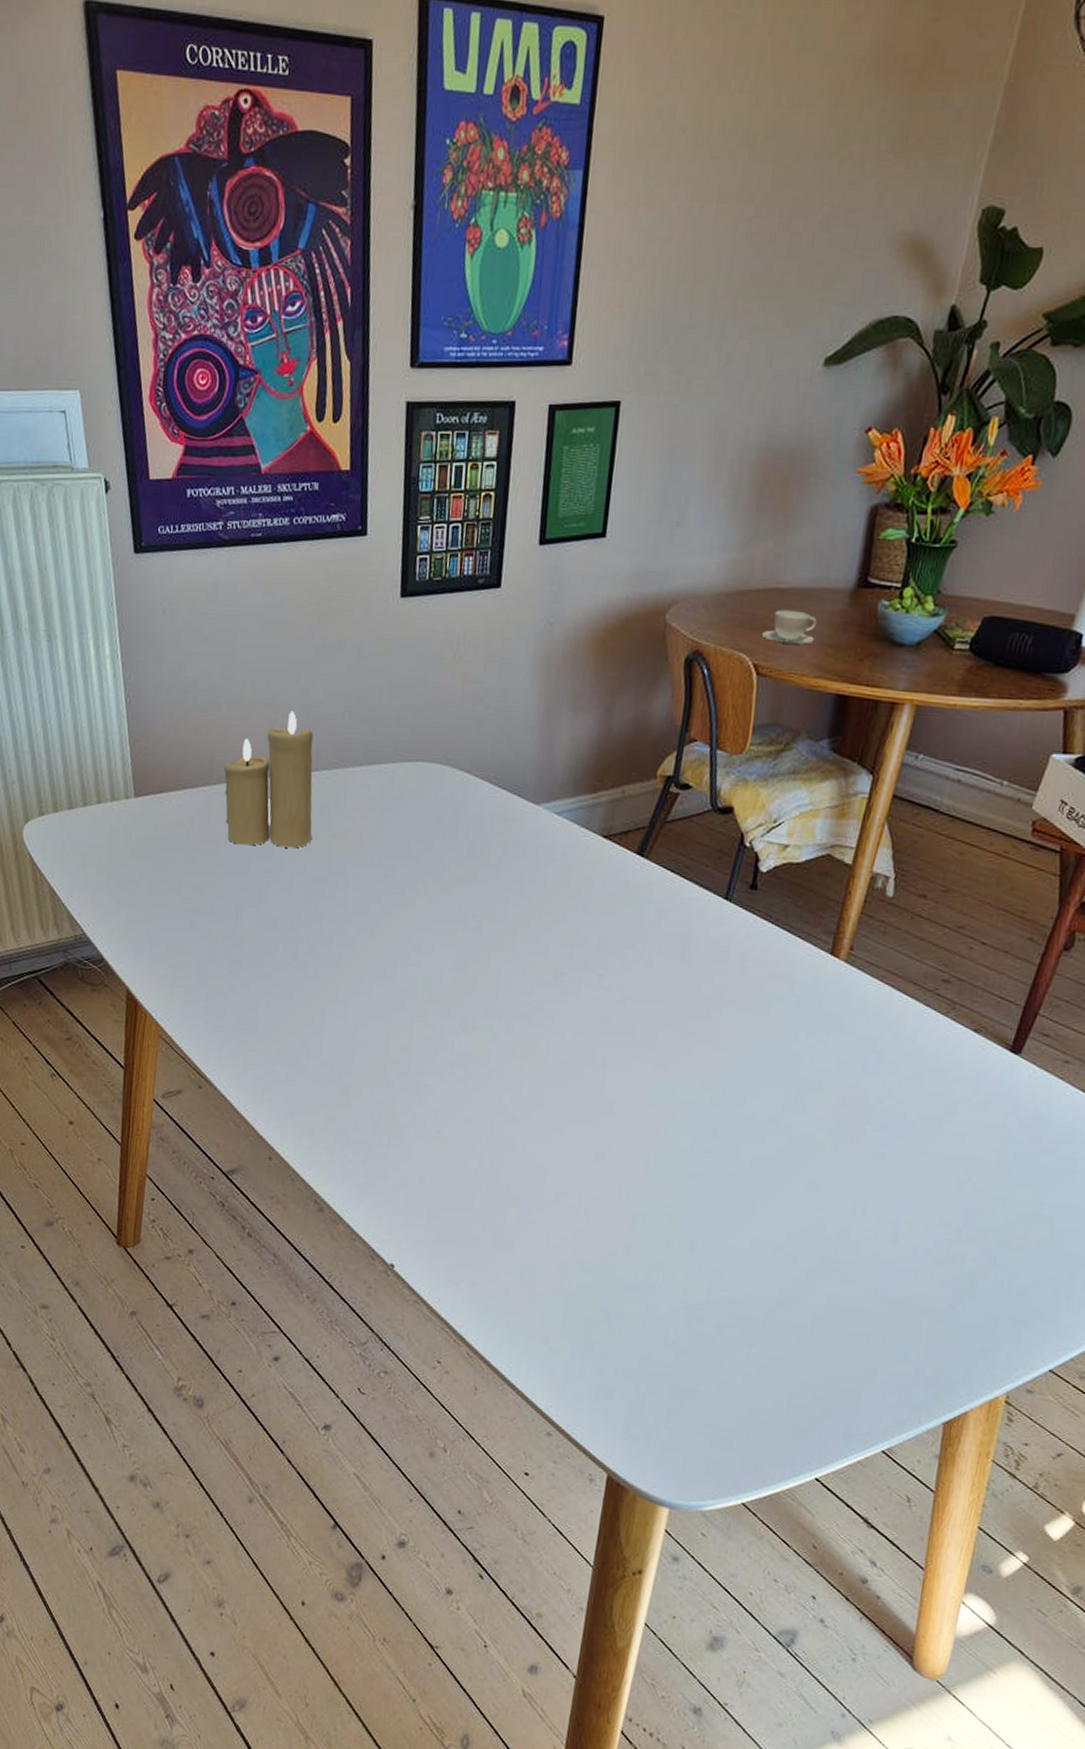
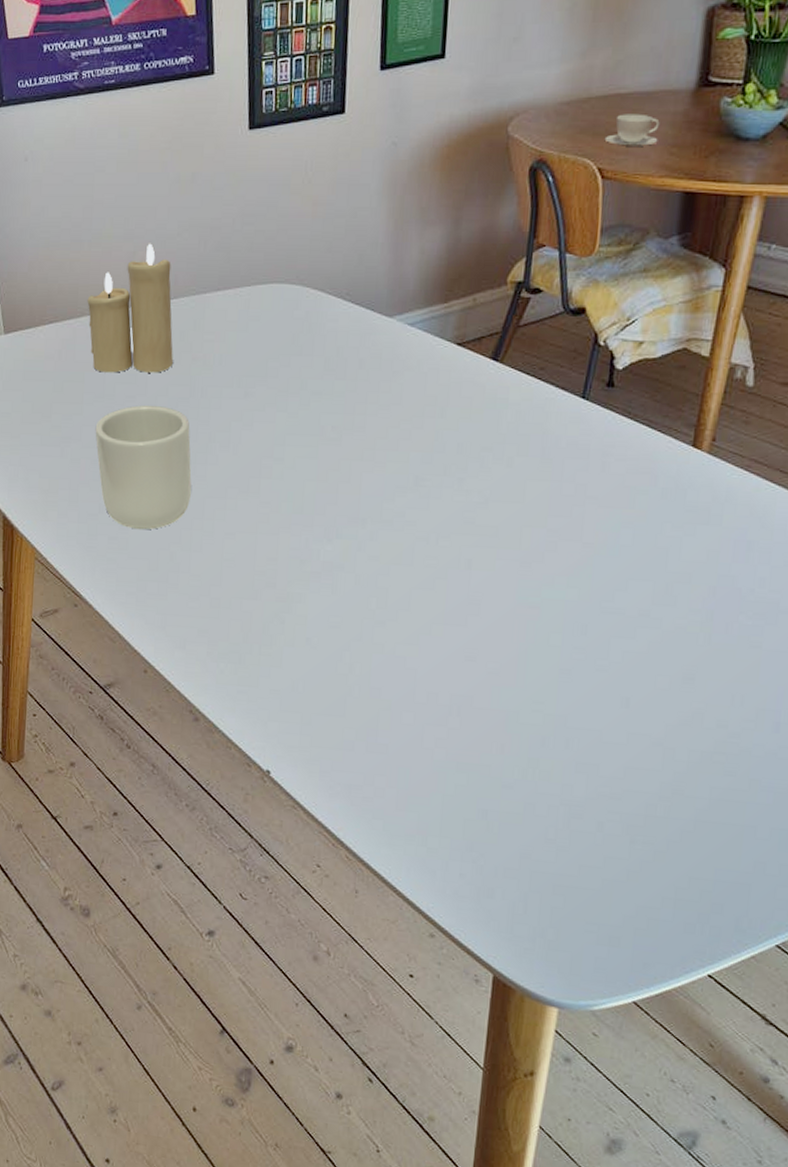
mug: none [227,881,327,1012] -> present [95,405,192,530]

